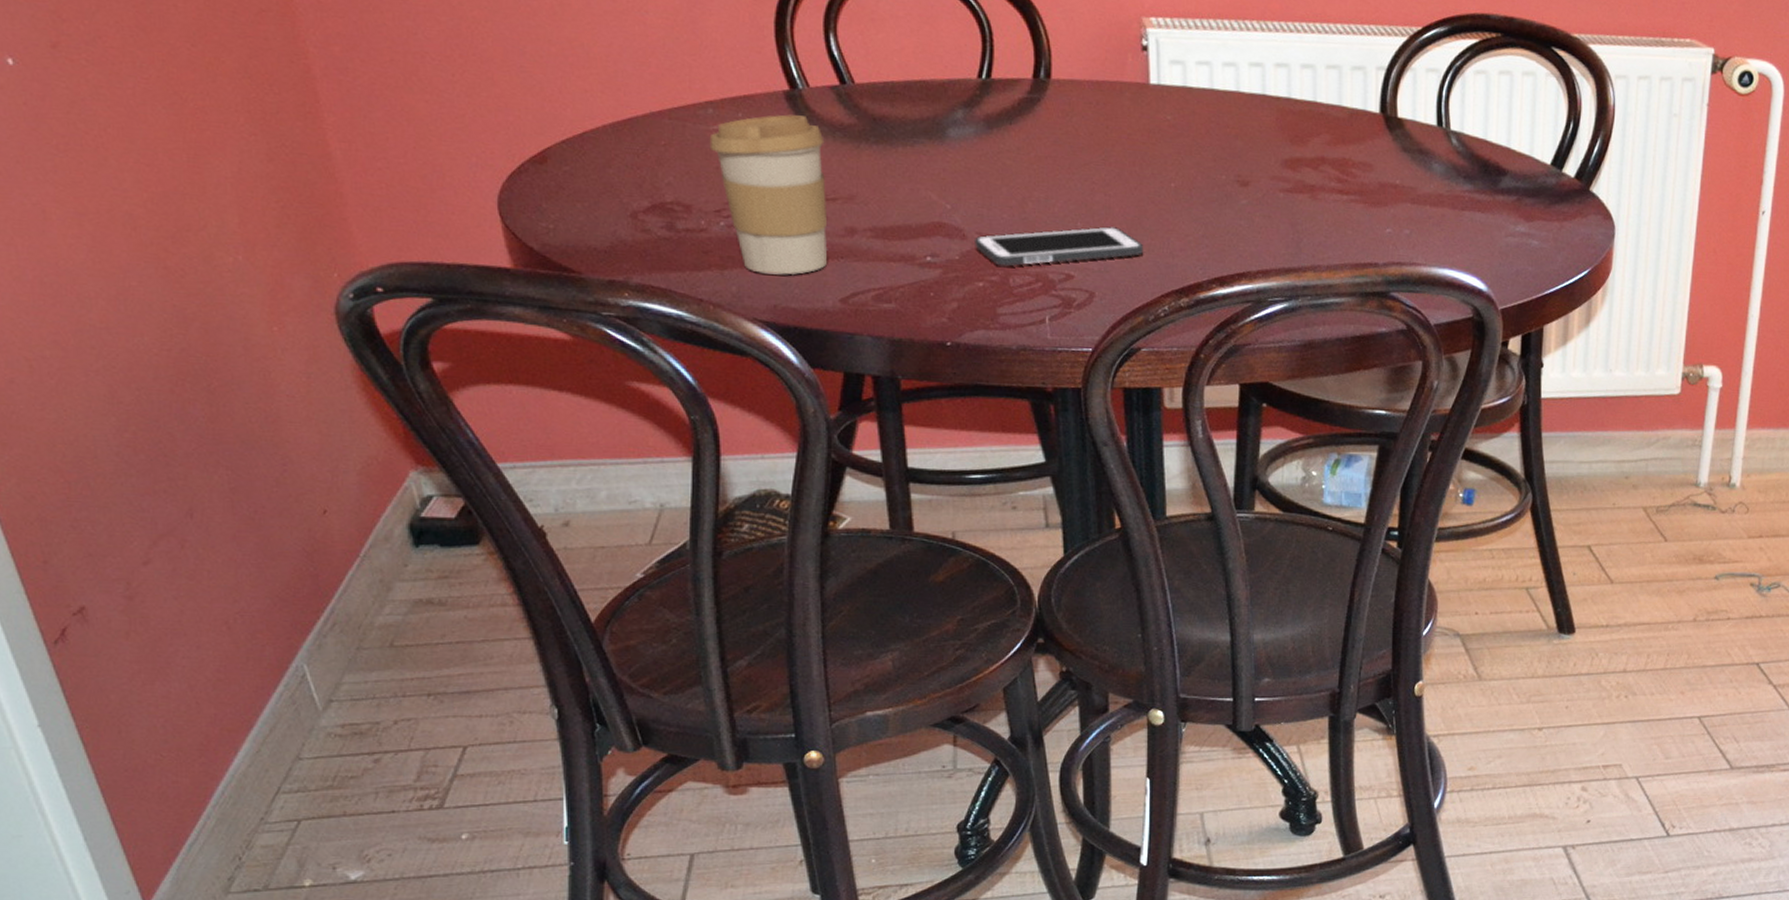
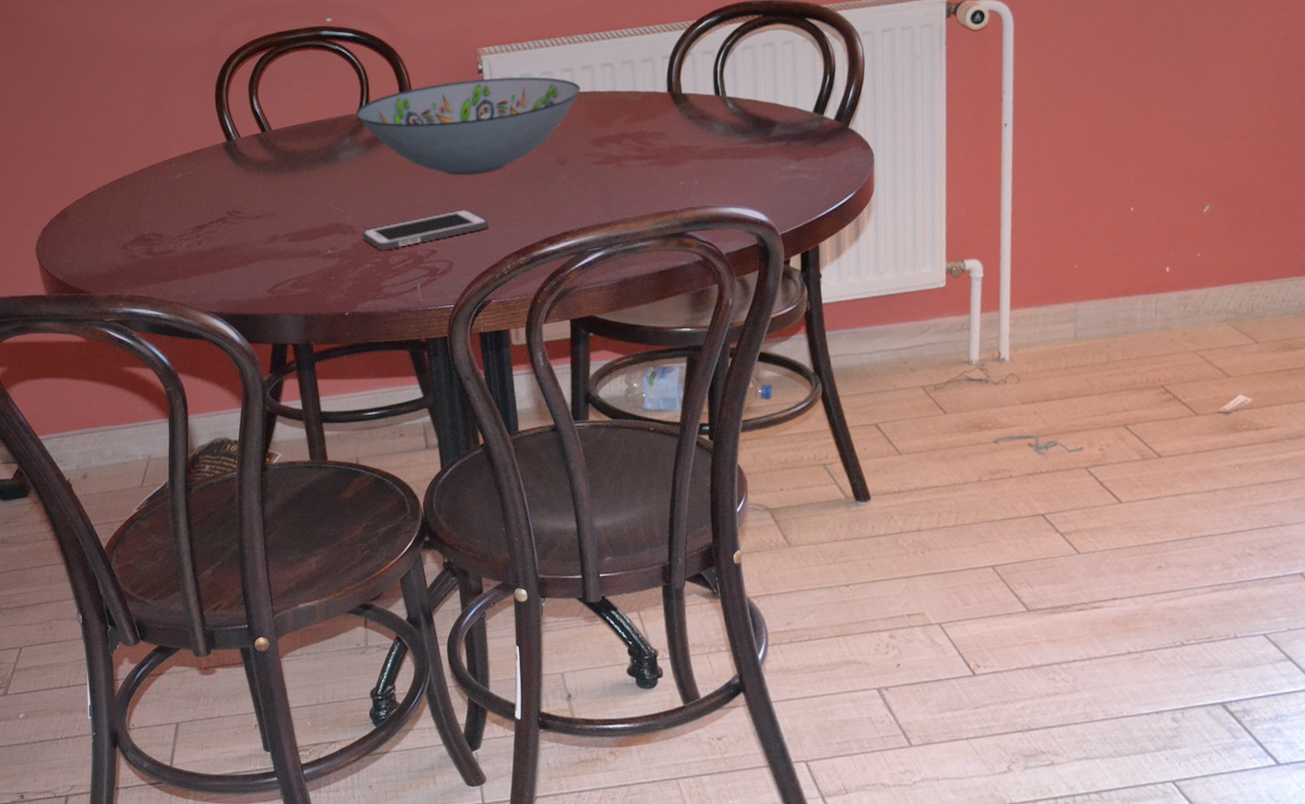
coffee cup: present [709,114,828,275] -> none [173,159,258,278]
decorative bowl: none [974,56,1273,184] -> present [356,76,581,176]

